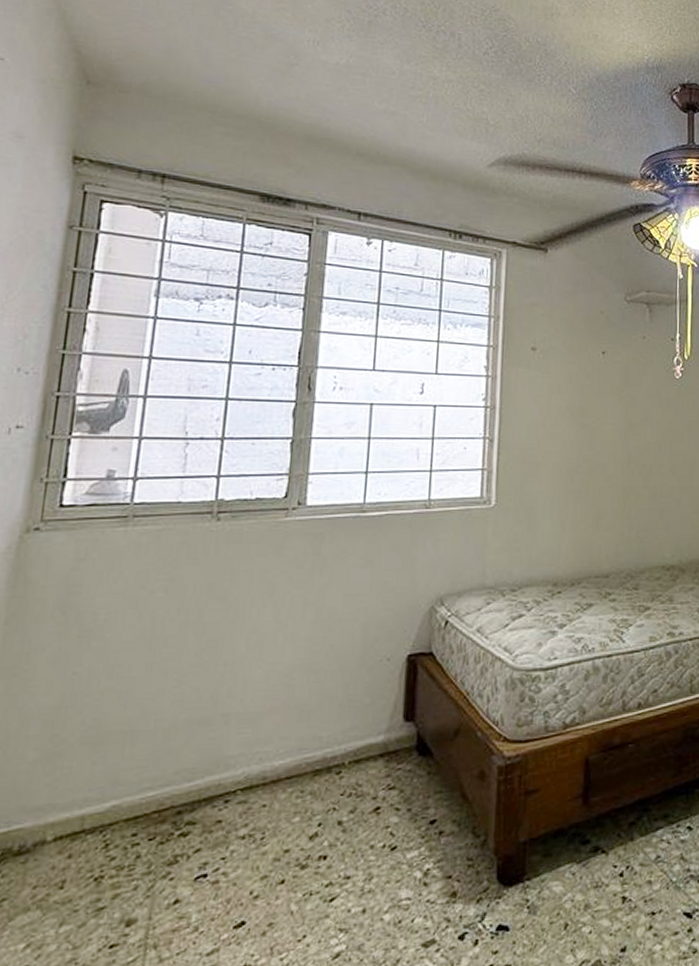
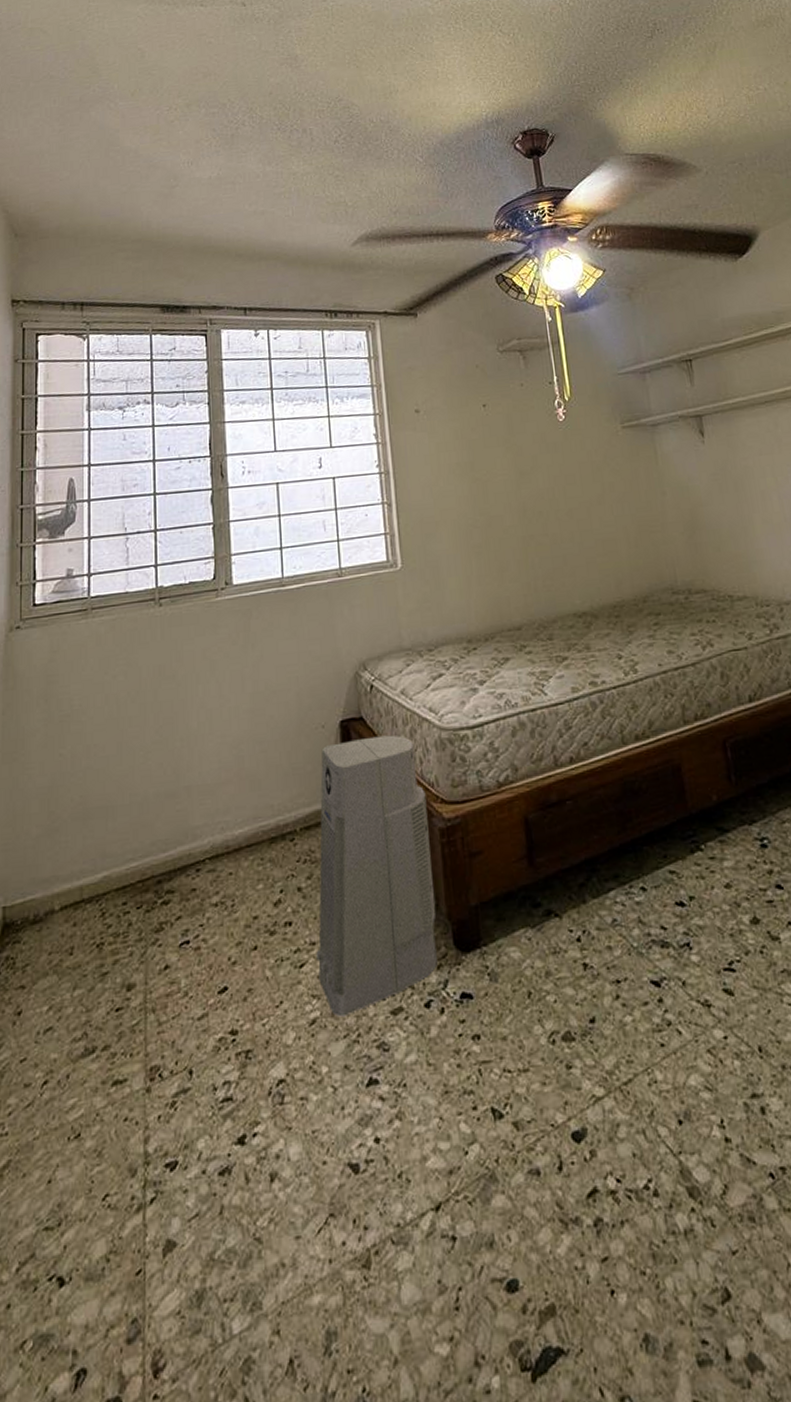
air purifier: none [349,672,489,950] -> present [316,735,438,1017]

